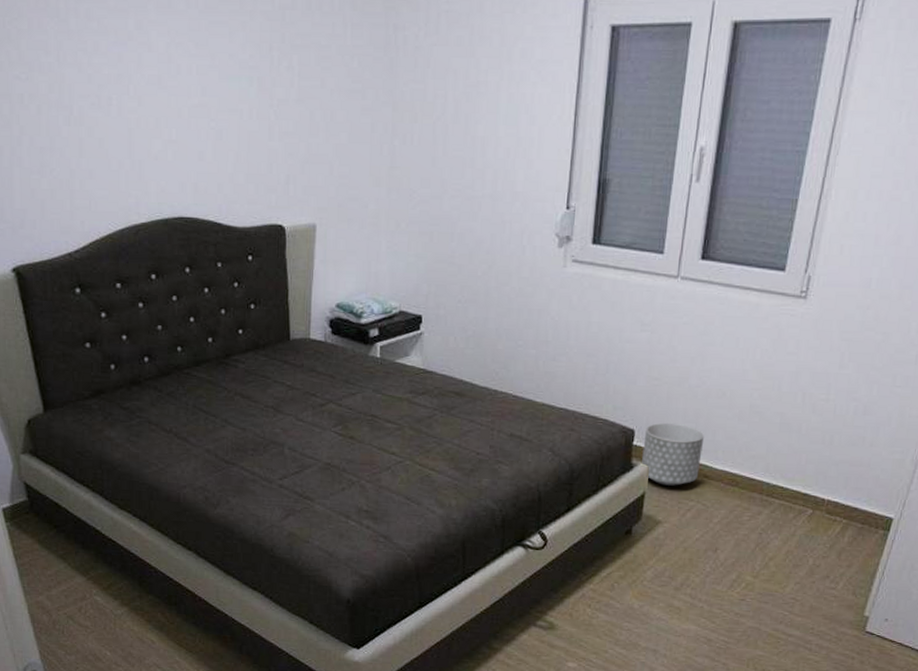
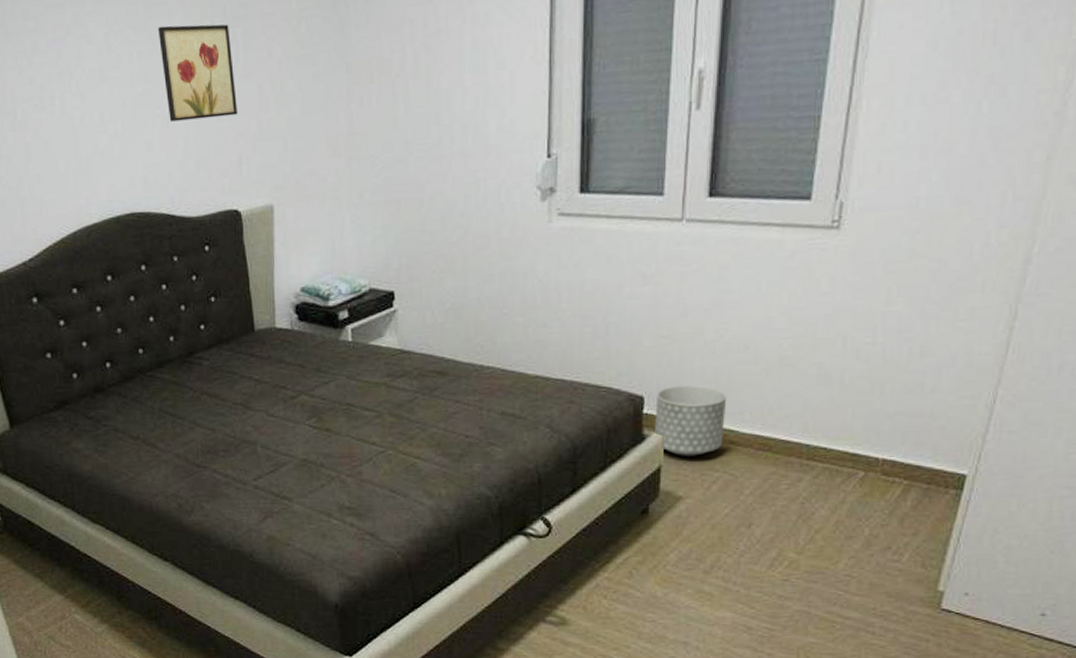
wall art: none [218,44,289,137] -> present [158,24,238,122]

